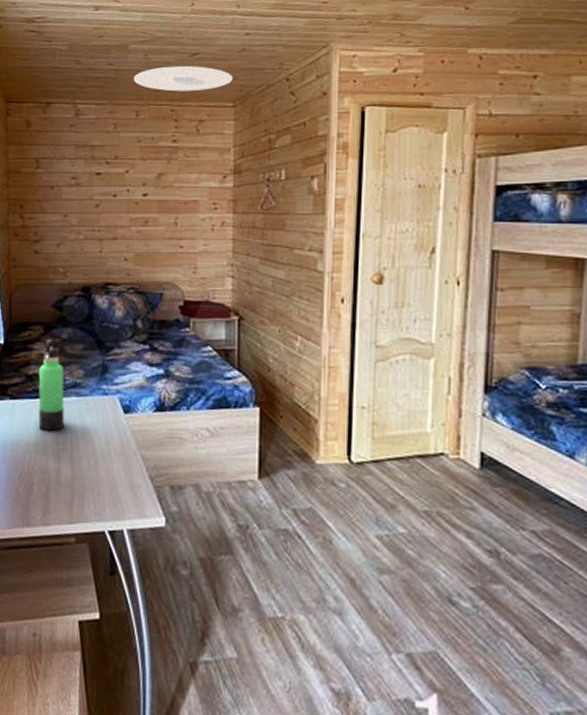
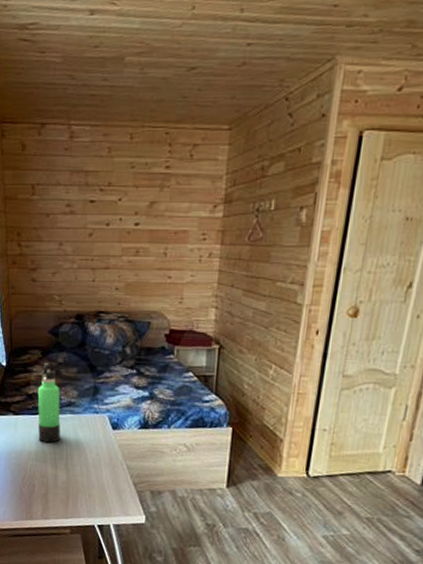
ceiling light: present [133,65,233,92] -> none [128,81,231,112]

